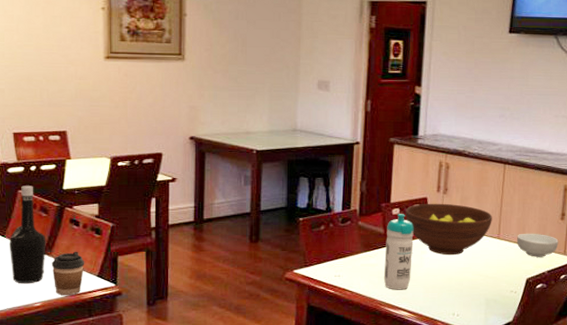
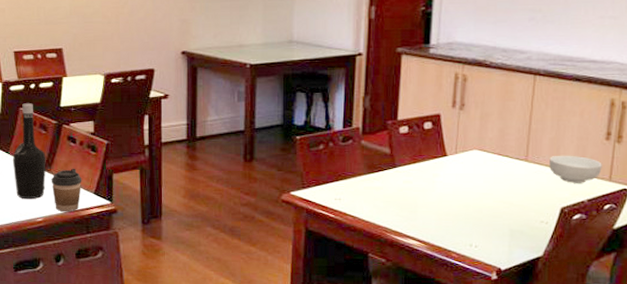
water bottle: present [383,214,414,290] -> none [389,132,424,217]
fruit bowl: present [405,203,492,256] -> none [415,120,519,179]

